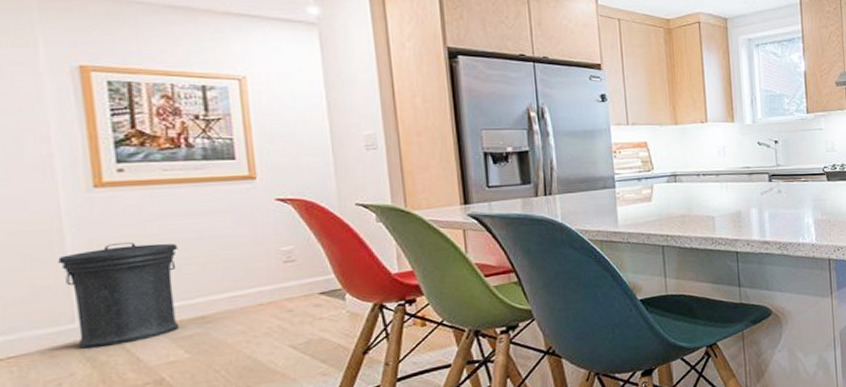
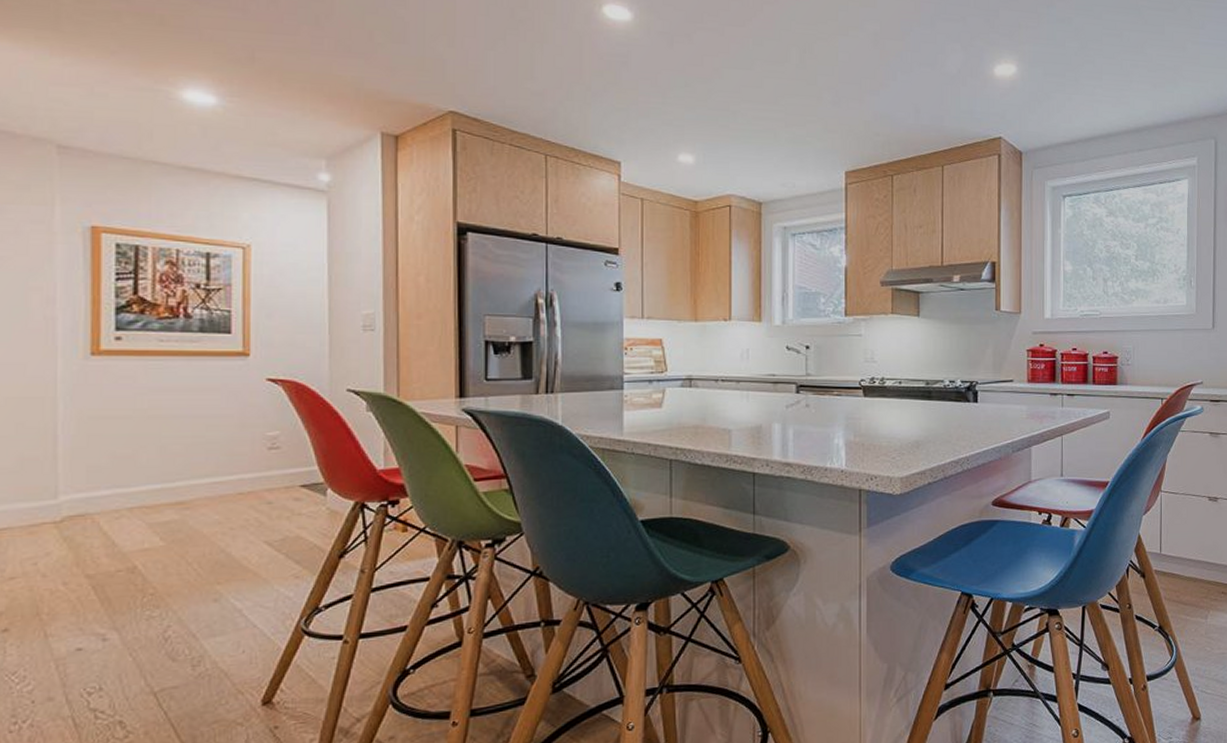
trash can: present [58,242,180,349] -> none [48,416,166,527]

